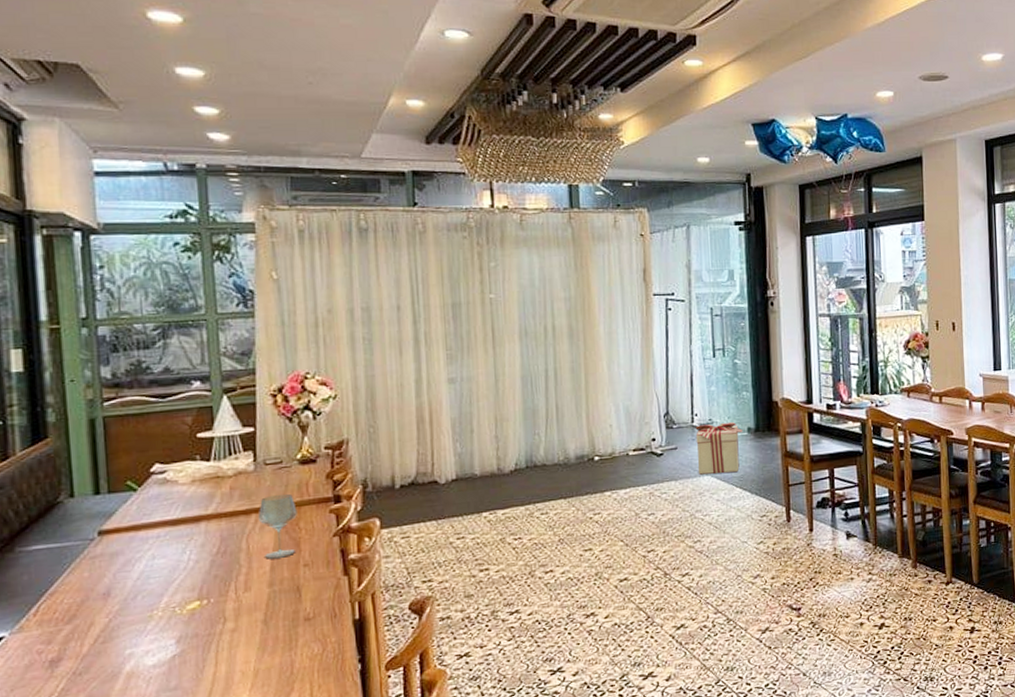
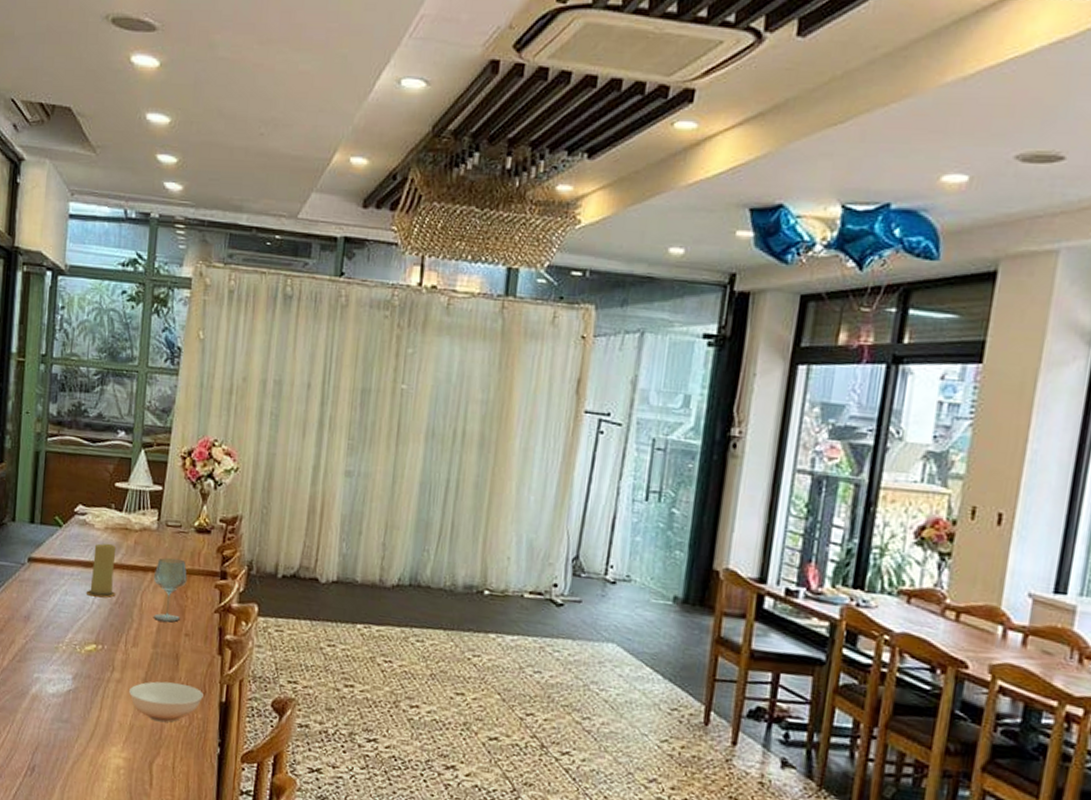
candle: none [178,495,216,554] -> present [86,543,117,598]
bowl: none [246,613,334,658] -> present [128,681,204,722]
gift box: present [695,421,743,475] -> none [601,580,667,648]

